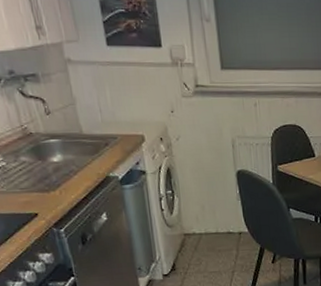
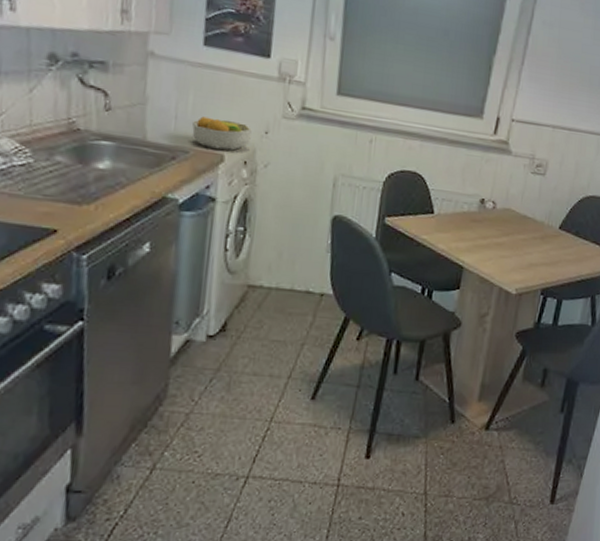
fruit bowl: none [114,106,162,133] -> present [192,116,252,151]

